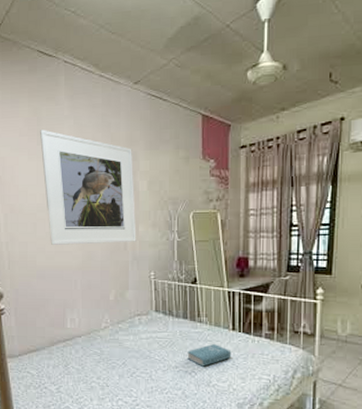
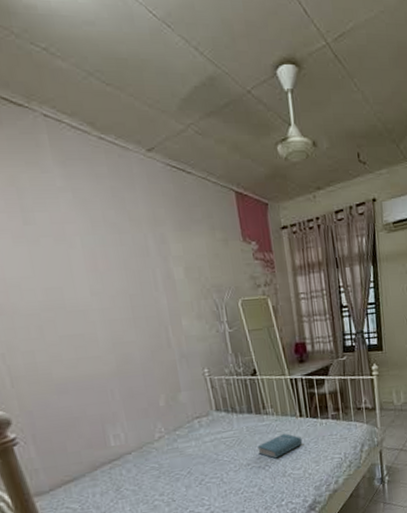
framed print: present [39,130,137,245] -> none [23,205,181,351]

